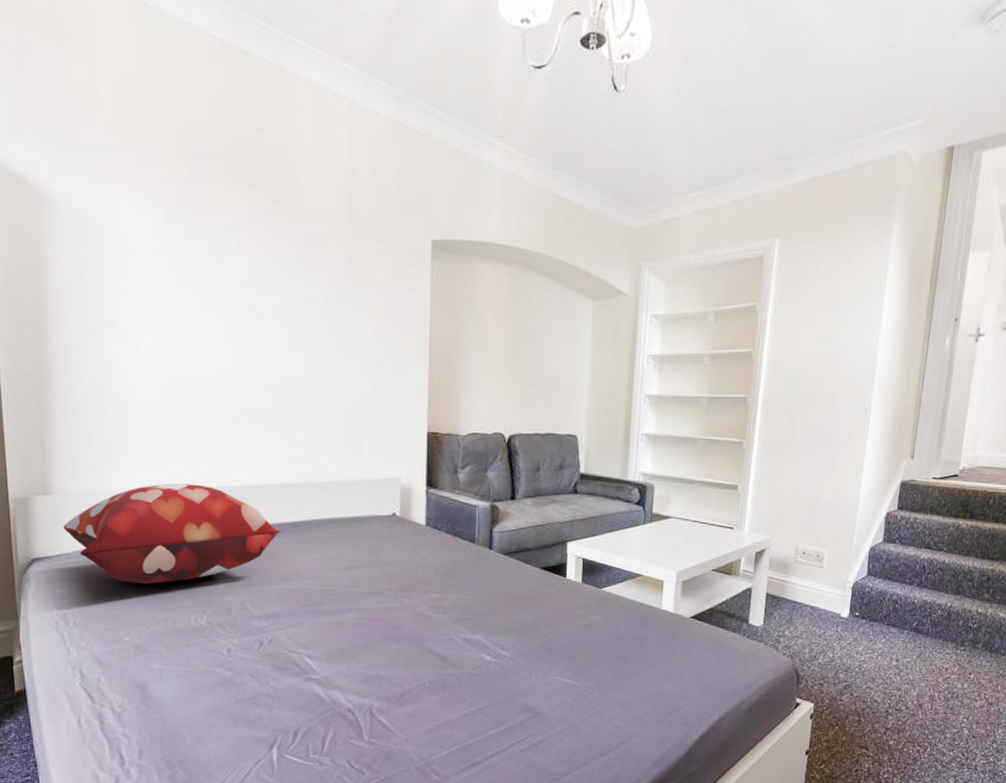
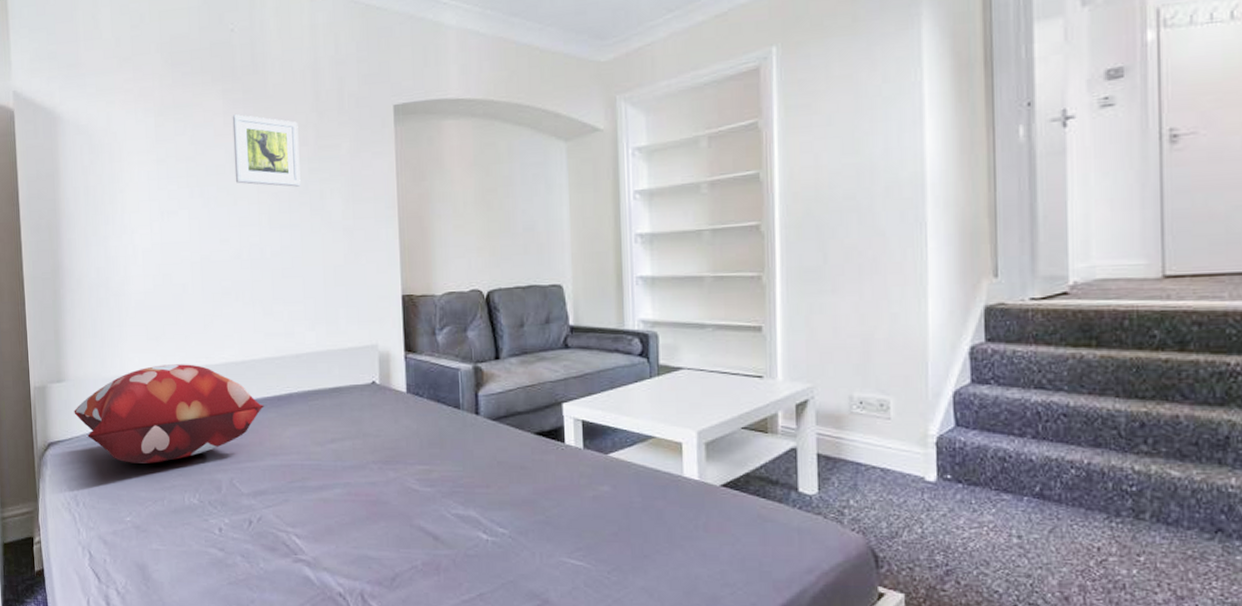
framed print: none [257,224,330,312] -> present [232,114,301,187]

